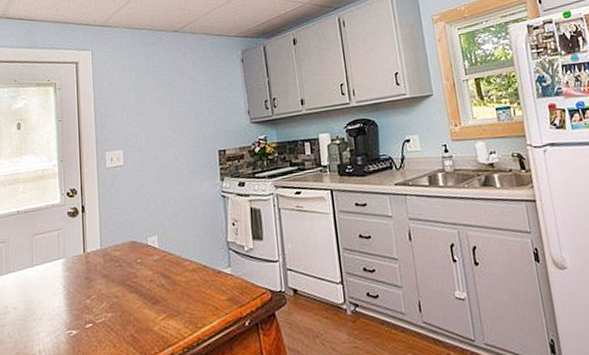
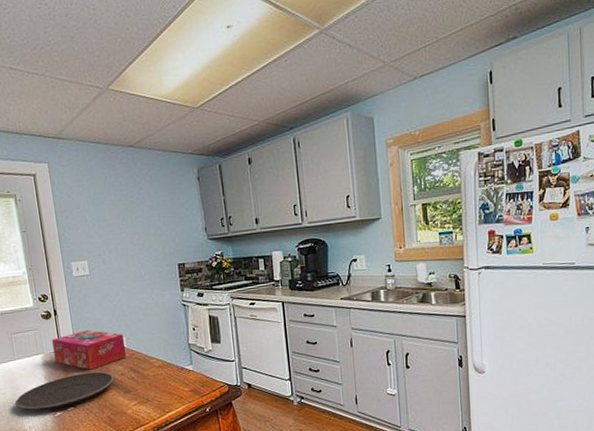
plate: none [26,278,142,330] -> present [14,371,114,411]
tissue box: none [76,228,158,277] -> present [52,330,127,370]

